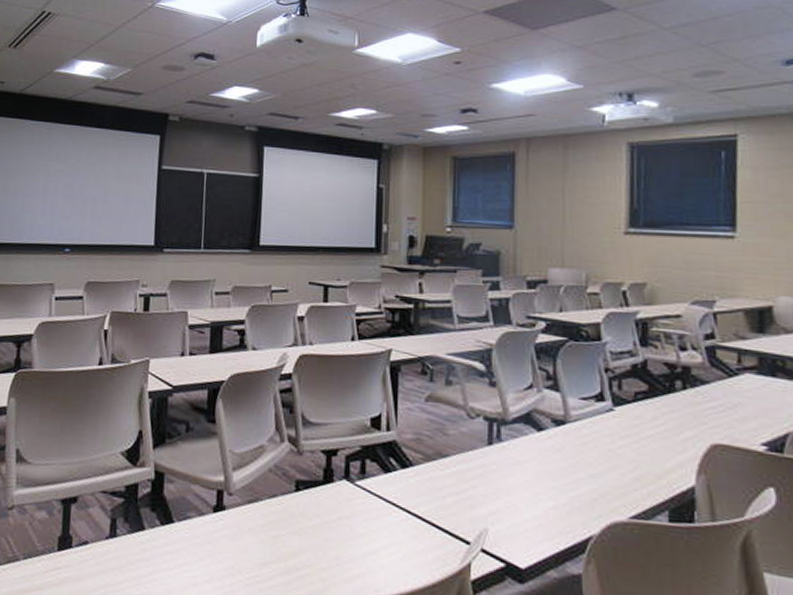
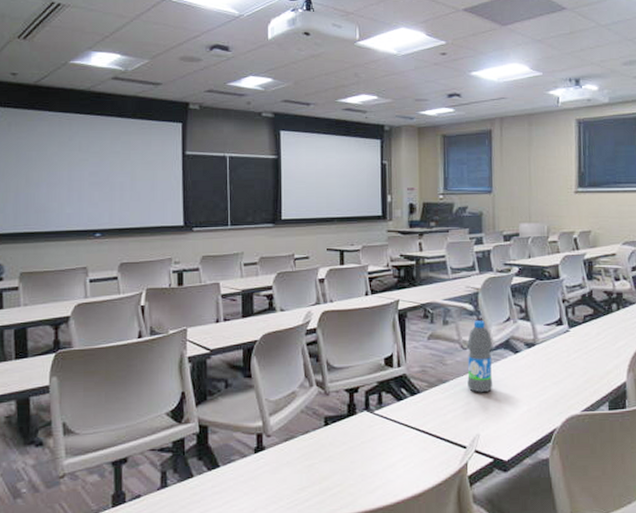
water bottle: none [474,384,508,476] -> present [467,321,493,393]

